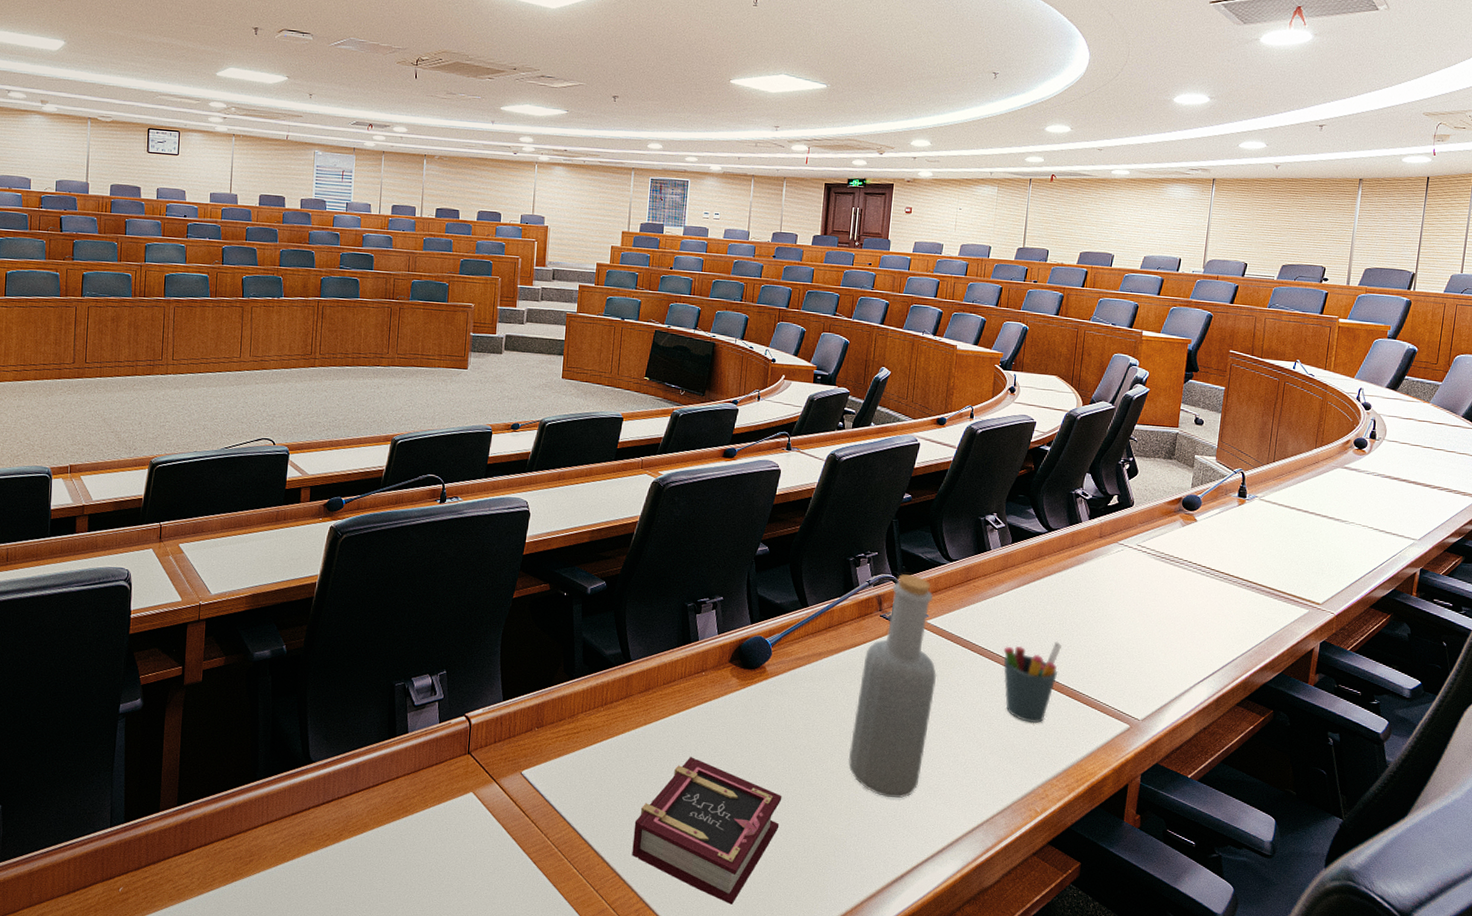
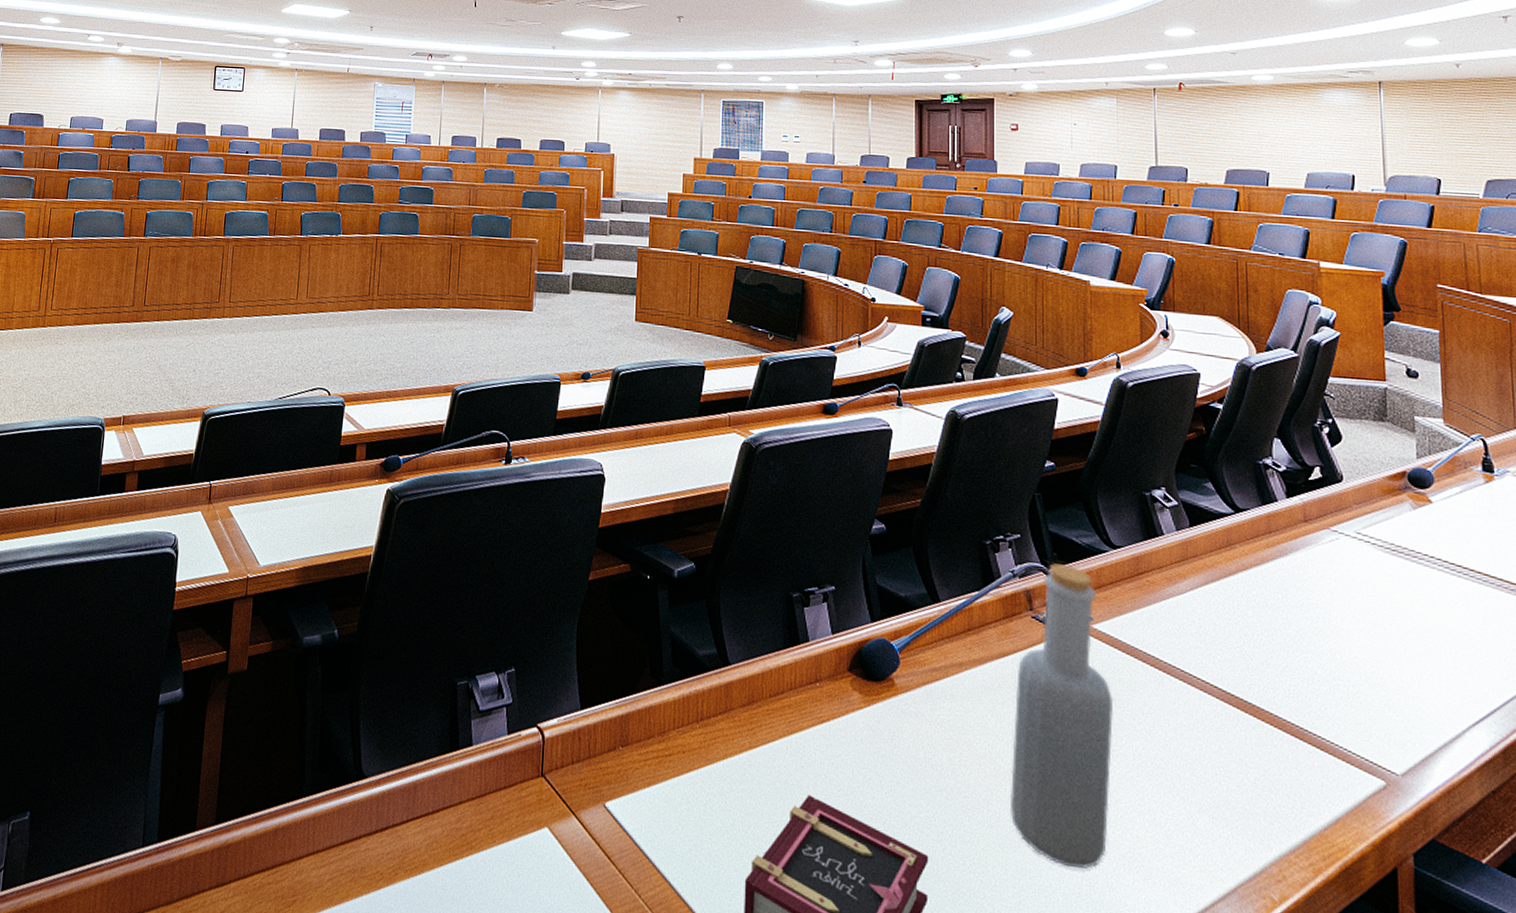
pen holder: present [1003,641,1062,724] -> none [1197,659,1274,773]

